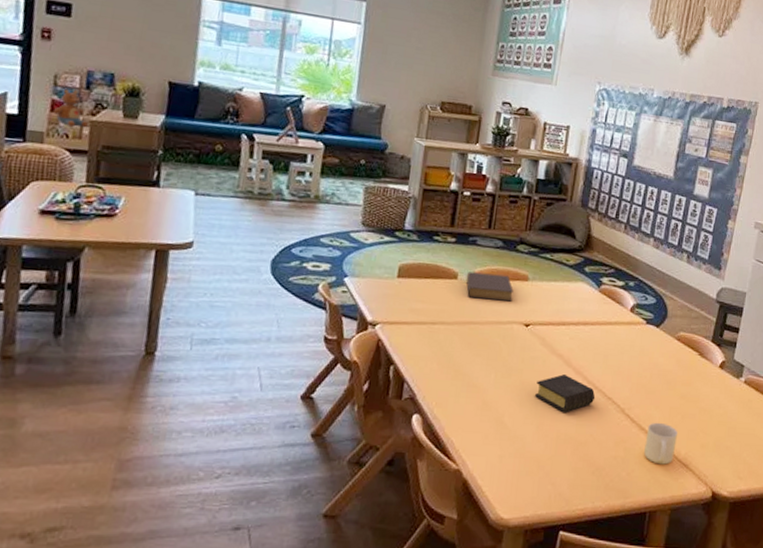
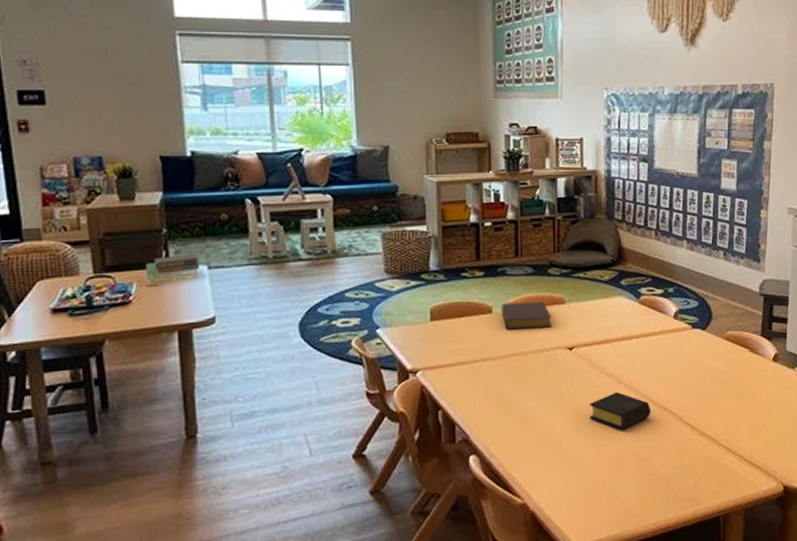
stuffed toy: present [53,89,89,128] -> none [46,179,86,220]
books: none [131,176,188,204] -> present [143,253,199,287]
books: none [550,177,575,204] -> present [573,192,598,219]
cup: present [644,422,678,465] -> none [708,425,740,467]

